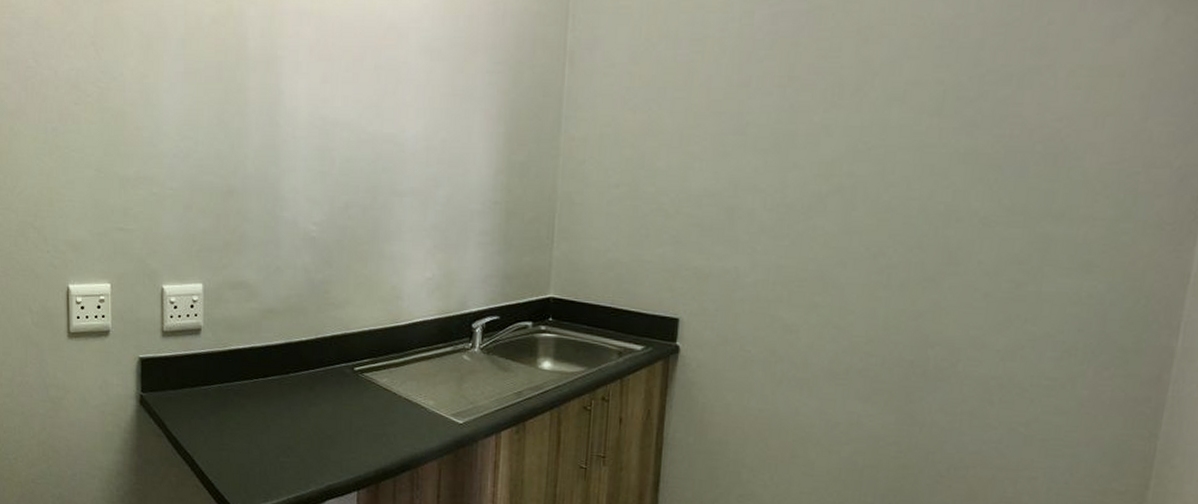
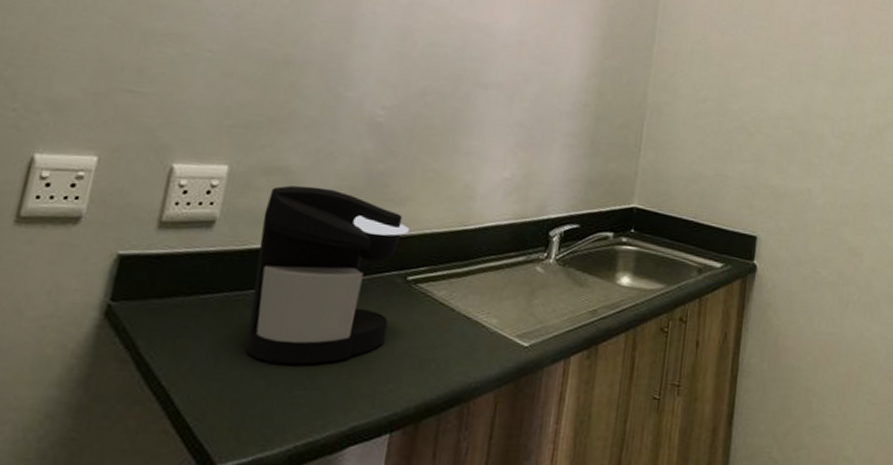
coffee maker: none [235,296,351,439] -> present [245,185,410,365]

